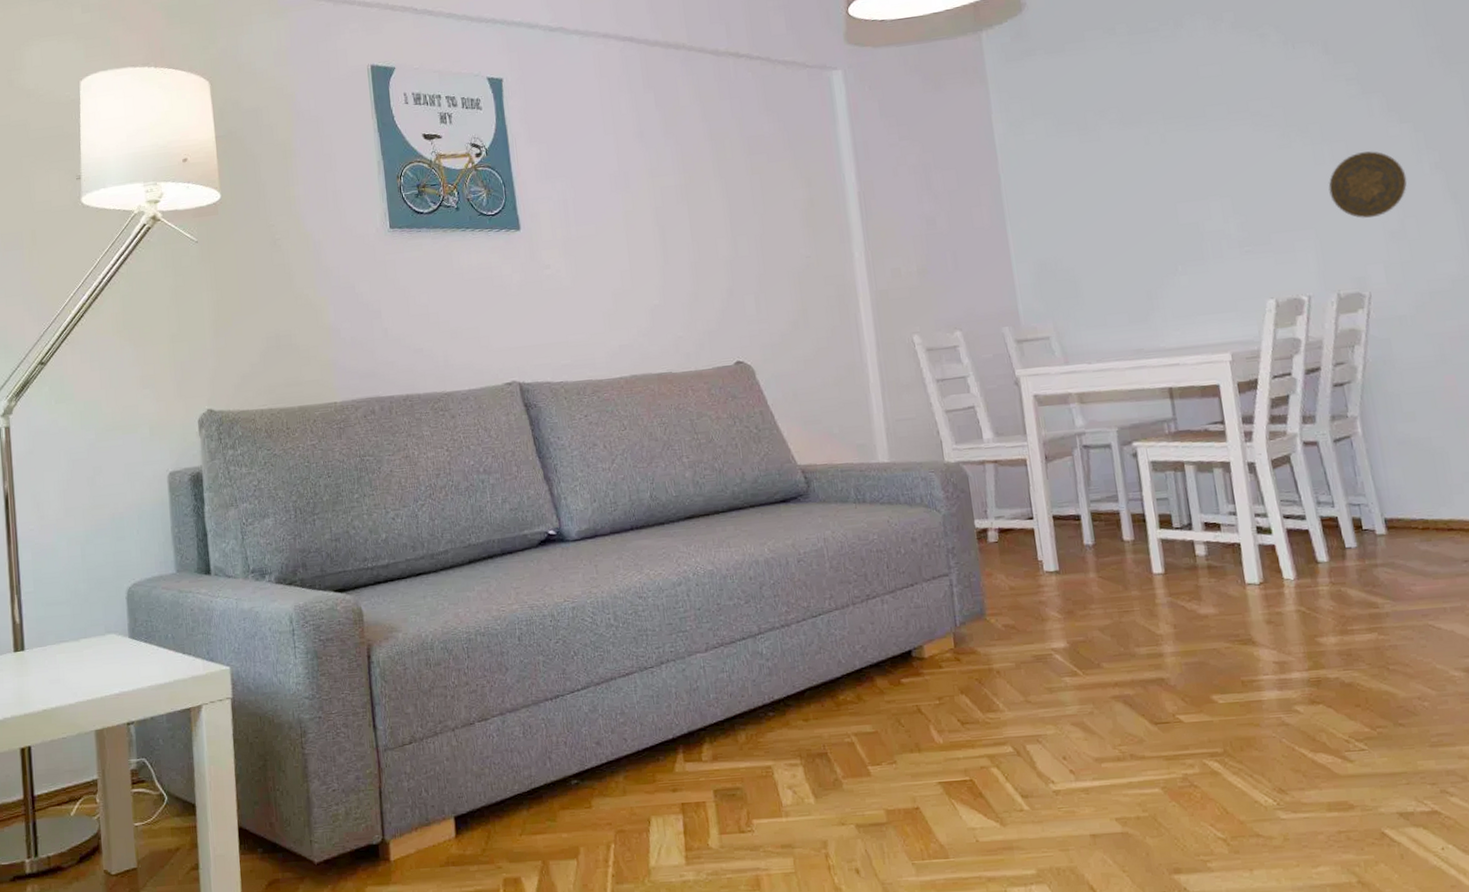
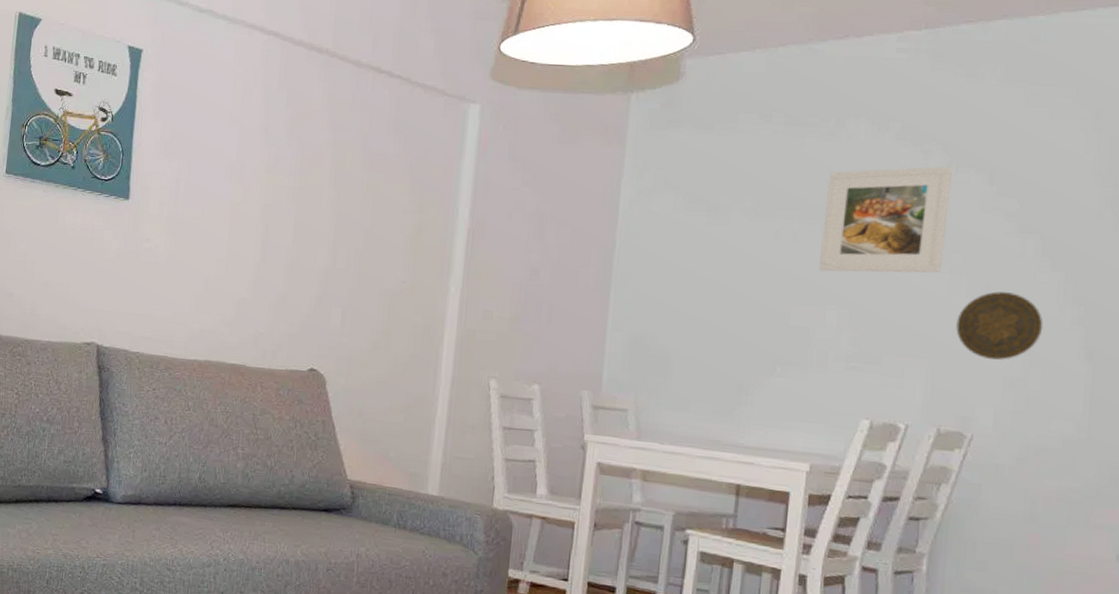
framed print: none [1180,44,1303,166] -> present [819,166,952,273]

